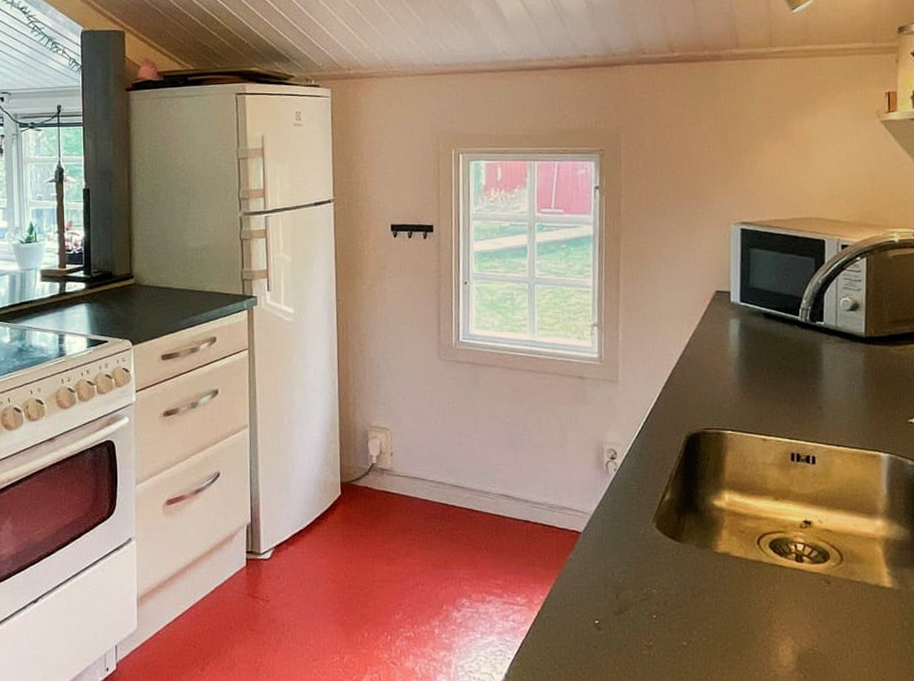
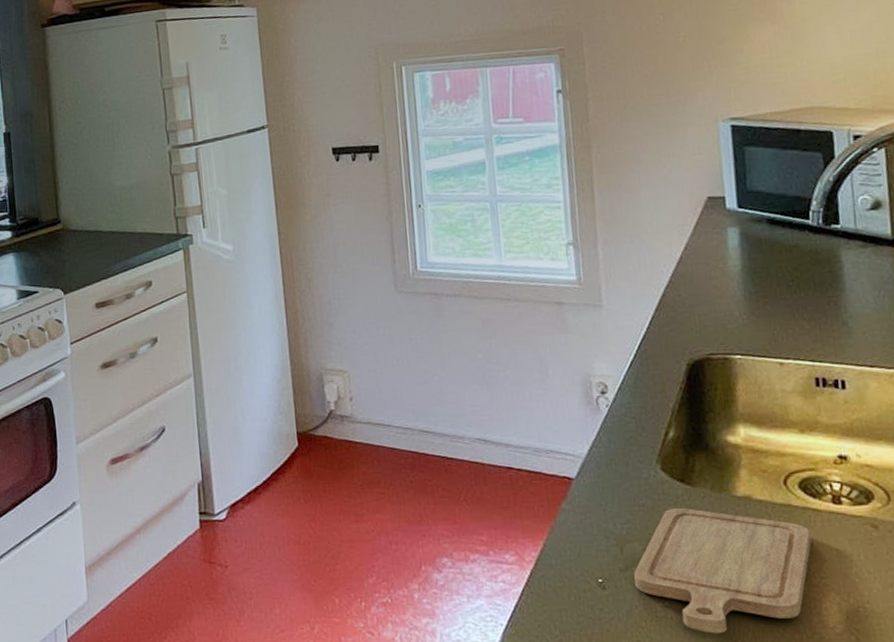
chopping board: none [625,560,775,670] -> present [634,507,811,634]

